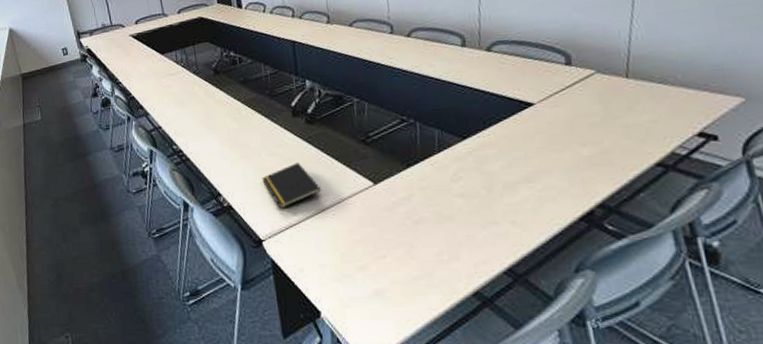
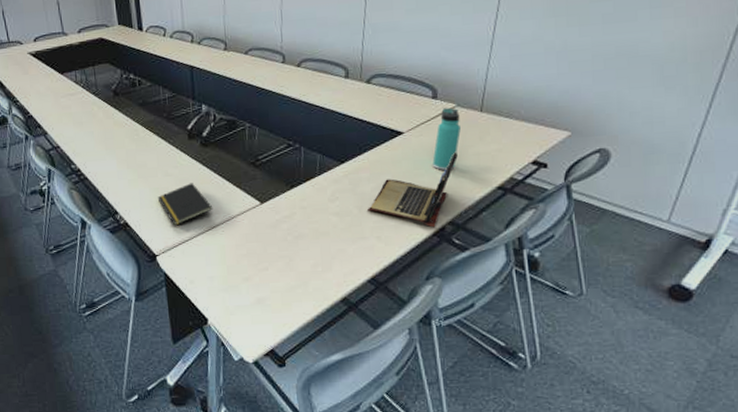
laptop: none [497,124,603,211] -> present [368,152,458,228]
thermos bottle: none [572,74,604,146] -> present [432,107,461,171]

